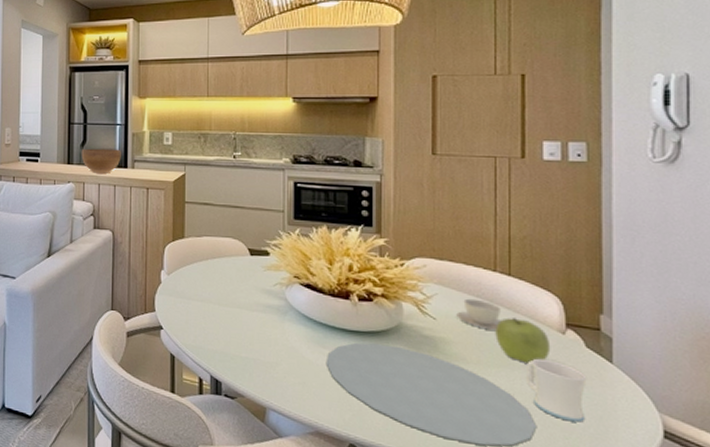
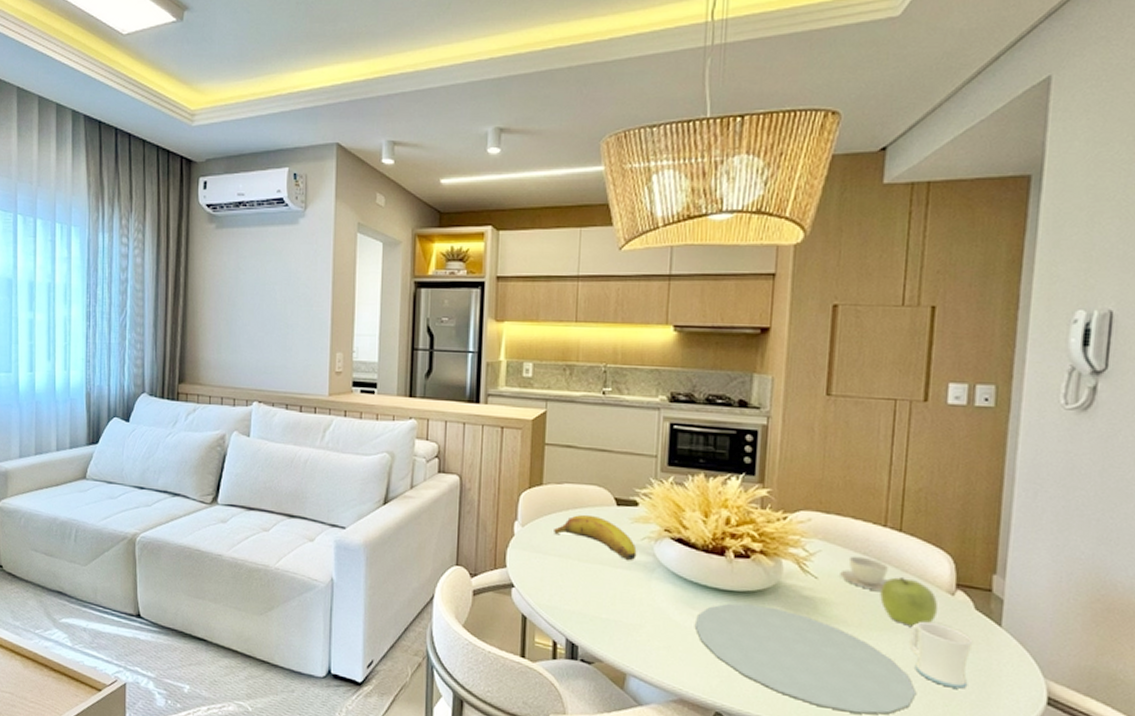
bowl: present [81,148,121,175] -> none [425,379,473,410]
fruit: none [196,263,270,304] -> present [554,514,637,560]

